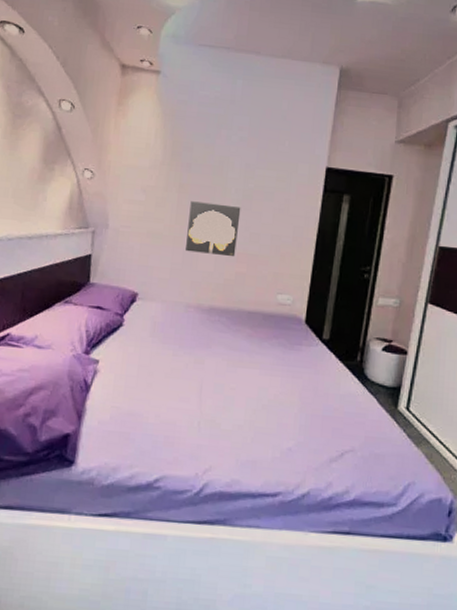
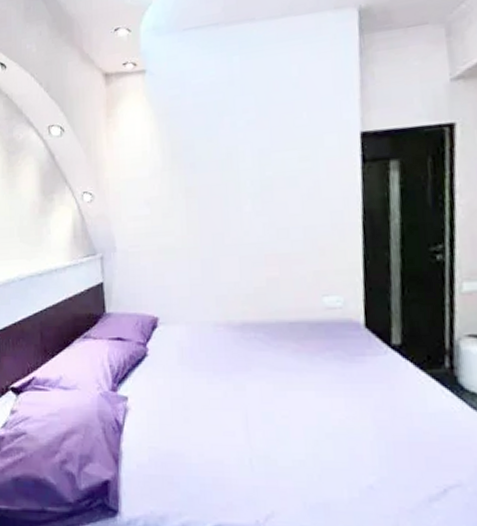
wall art: present [186,201,241,257] -> none [201,201,263,263]

